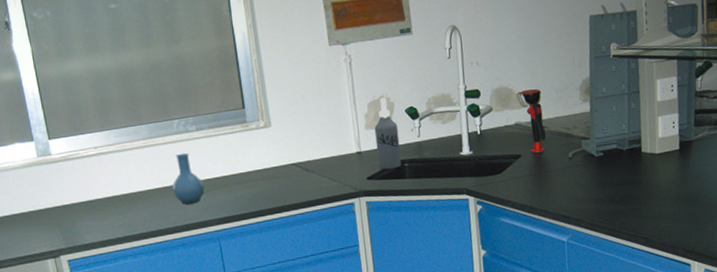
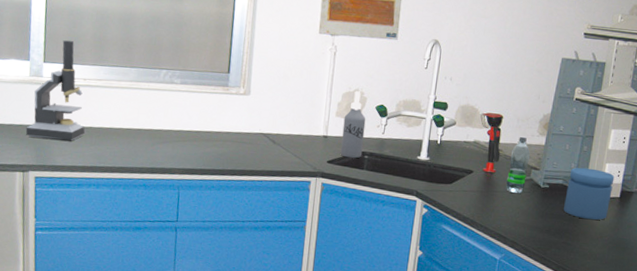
microscope: none [46,109,108,220] -> present [25,40,85,141]
flask: present [172,152,205,204] -> none [146,101,177,150]
bottle: none [556,107,579,170] -> present [506,136,530,194]
jar: none [622,125,671,180] -> present [564,167,615,220]

